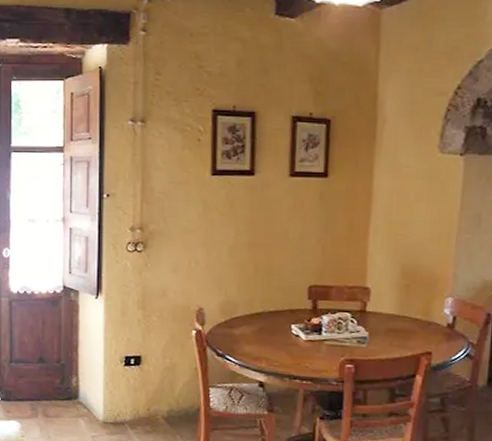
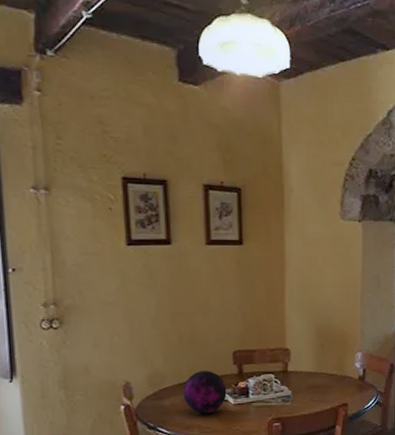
decorative orb: none [254,303,299,347] -> present [183,371,227,414]

